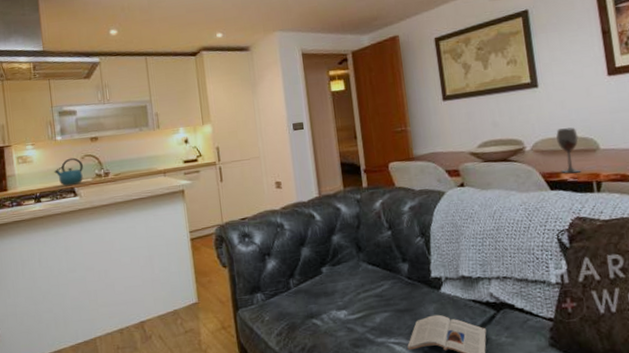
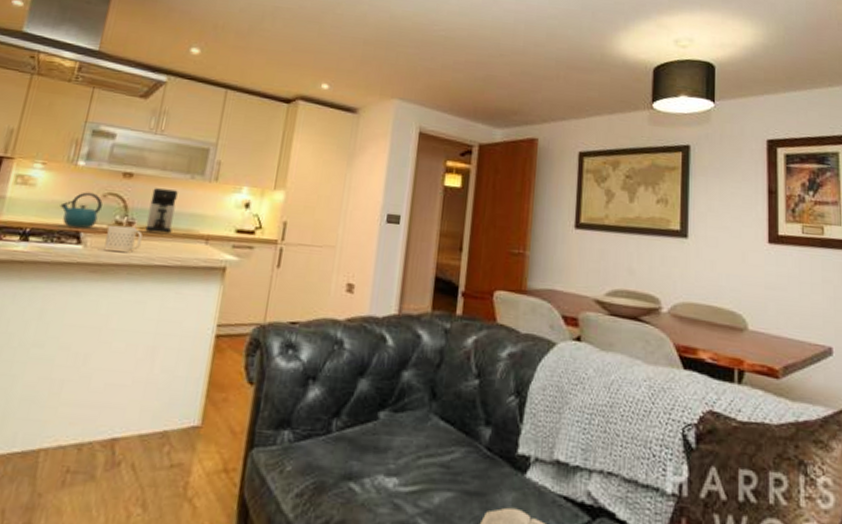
mug: none [92,175,119,197] -> present [104,224,143,253]
coffee maker: none [115,142,138,178] -> present [145,188,178,234]
wine glass: present [555,127,581,174] -> none [698,294,725,354]

